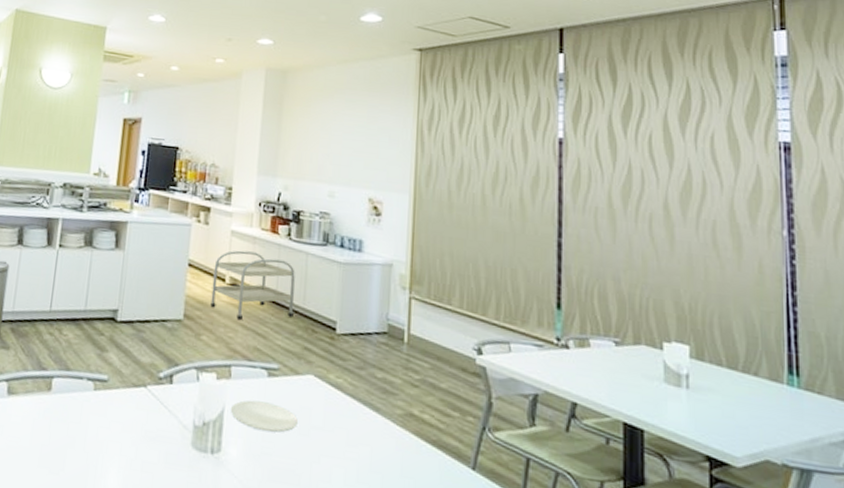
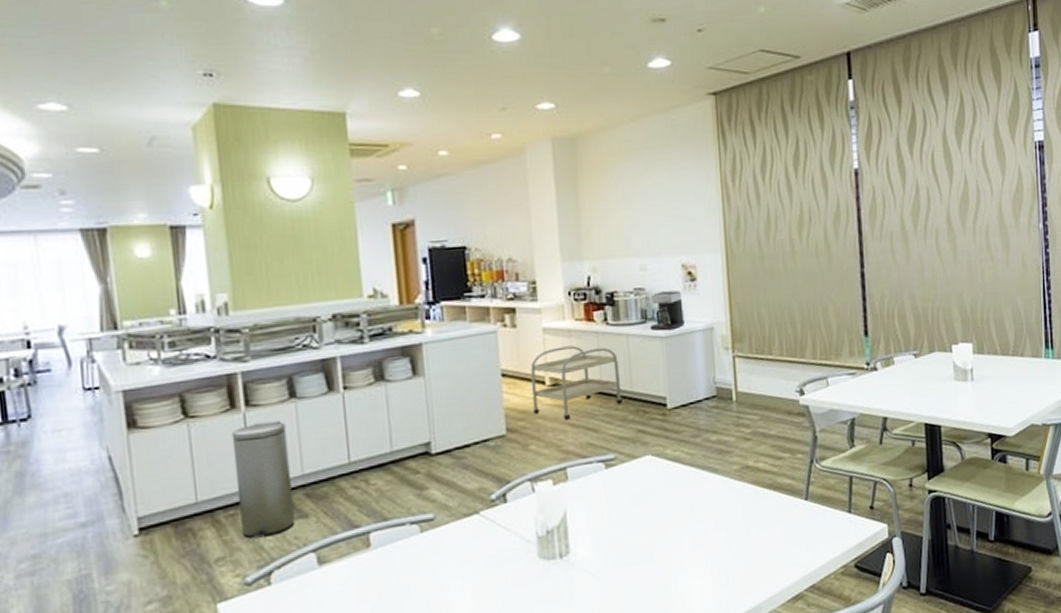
plate: present [230,400,298,433] -> none [572,493,642,523]
coffee maker: none [330,219,365,259] -> present [650,290,684,331]

